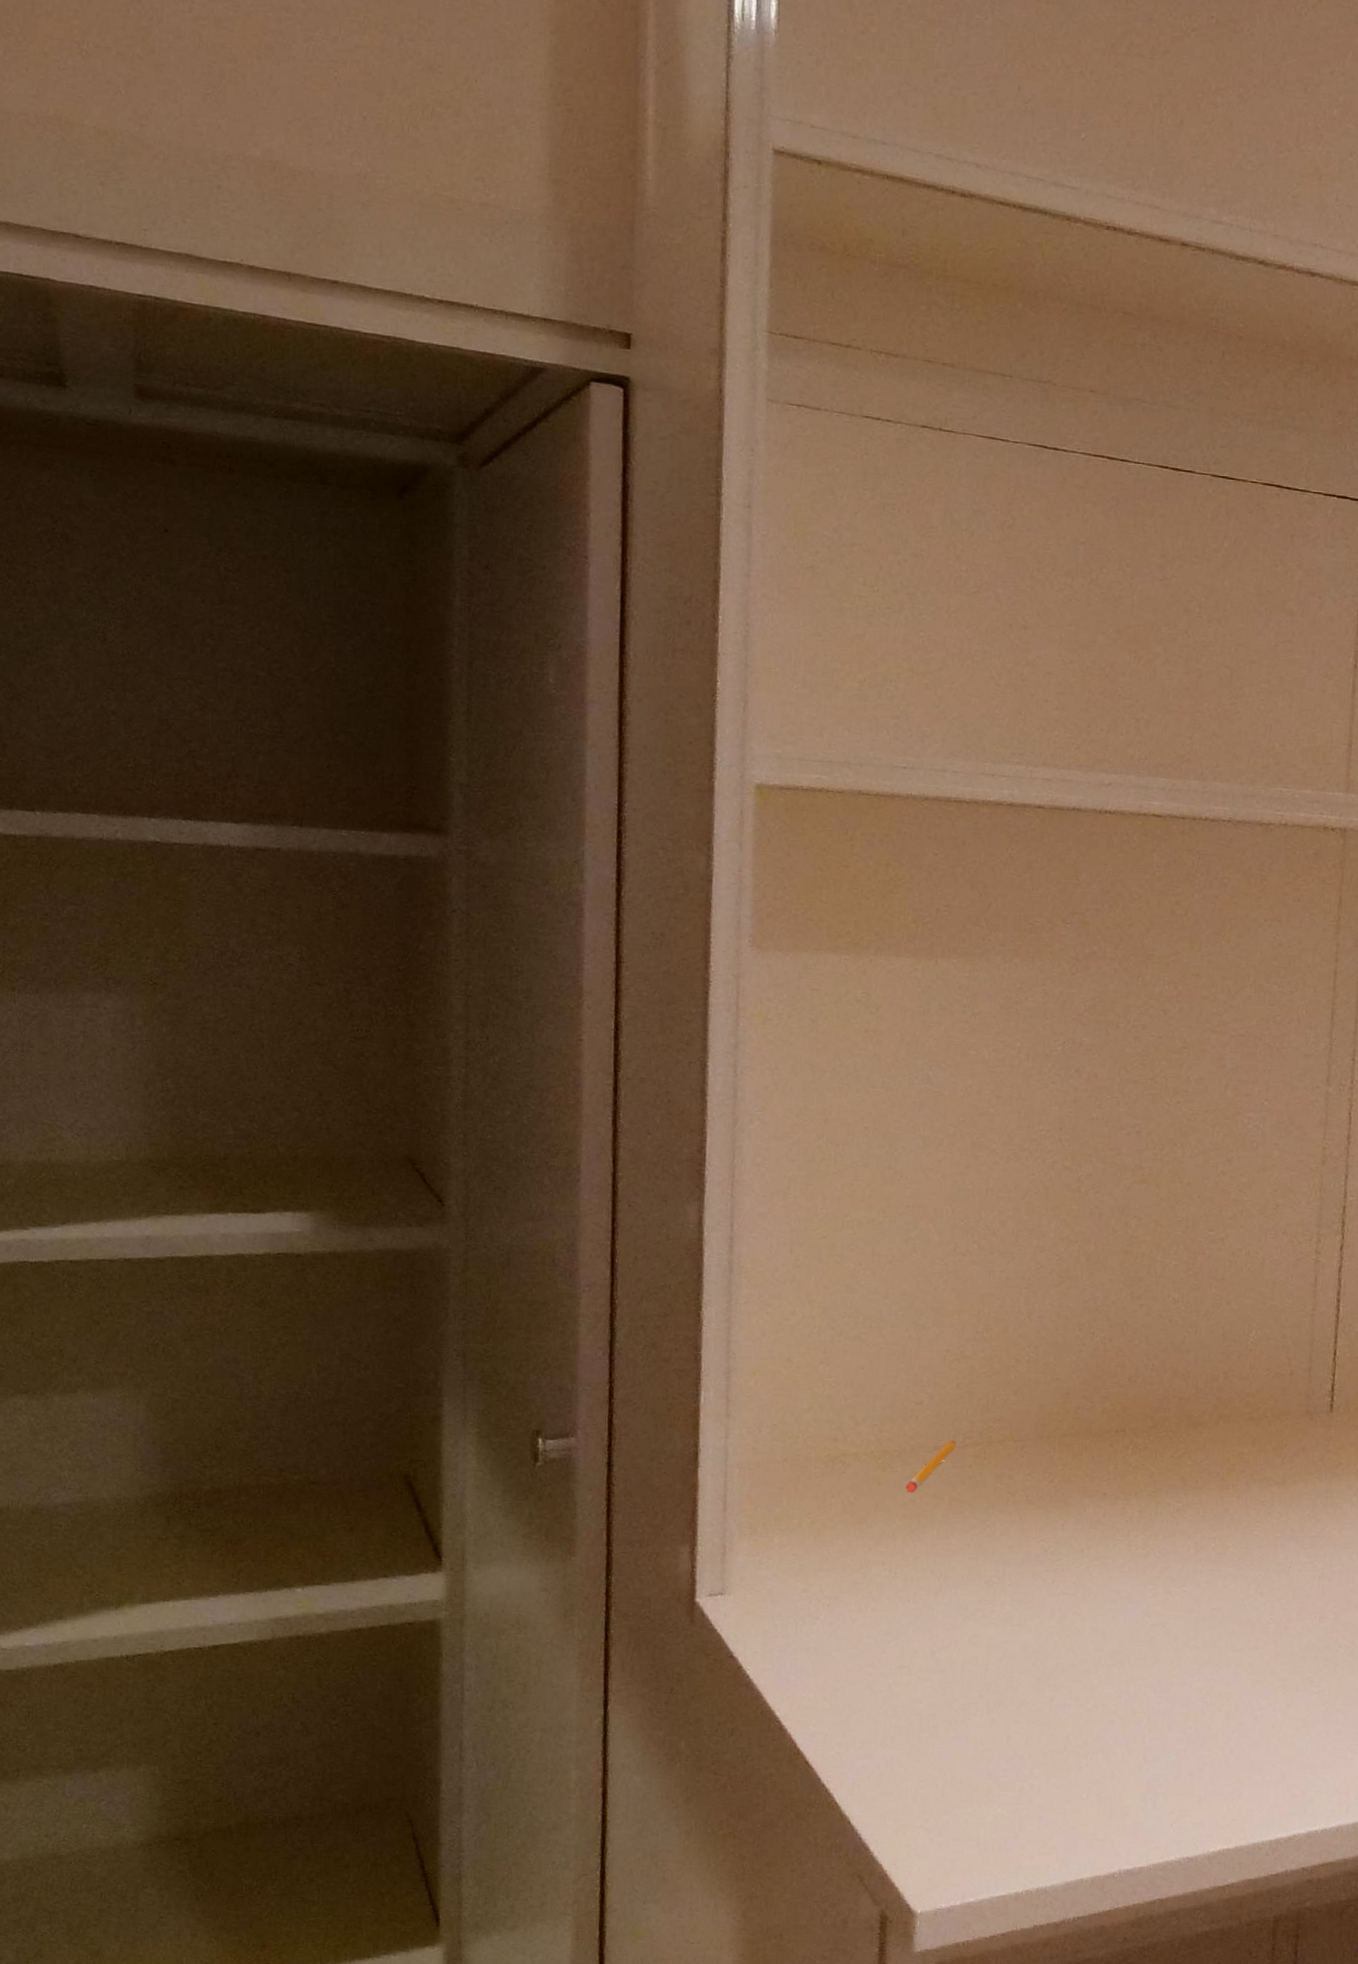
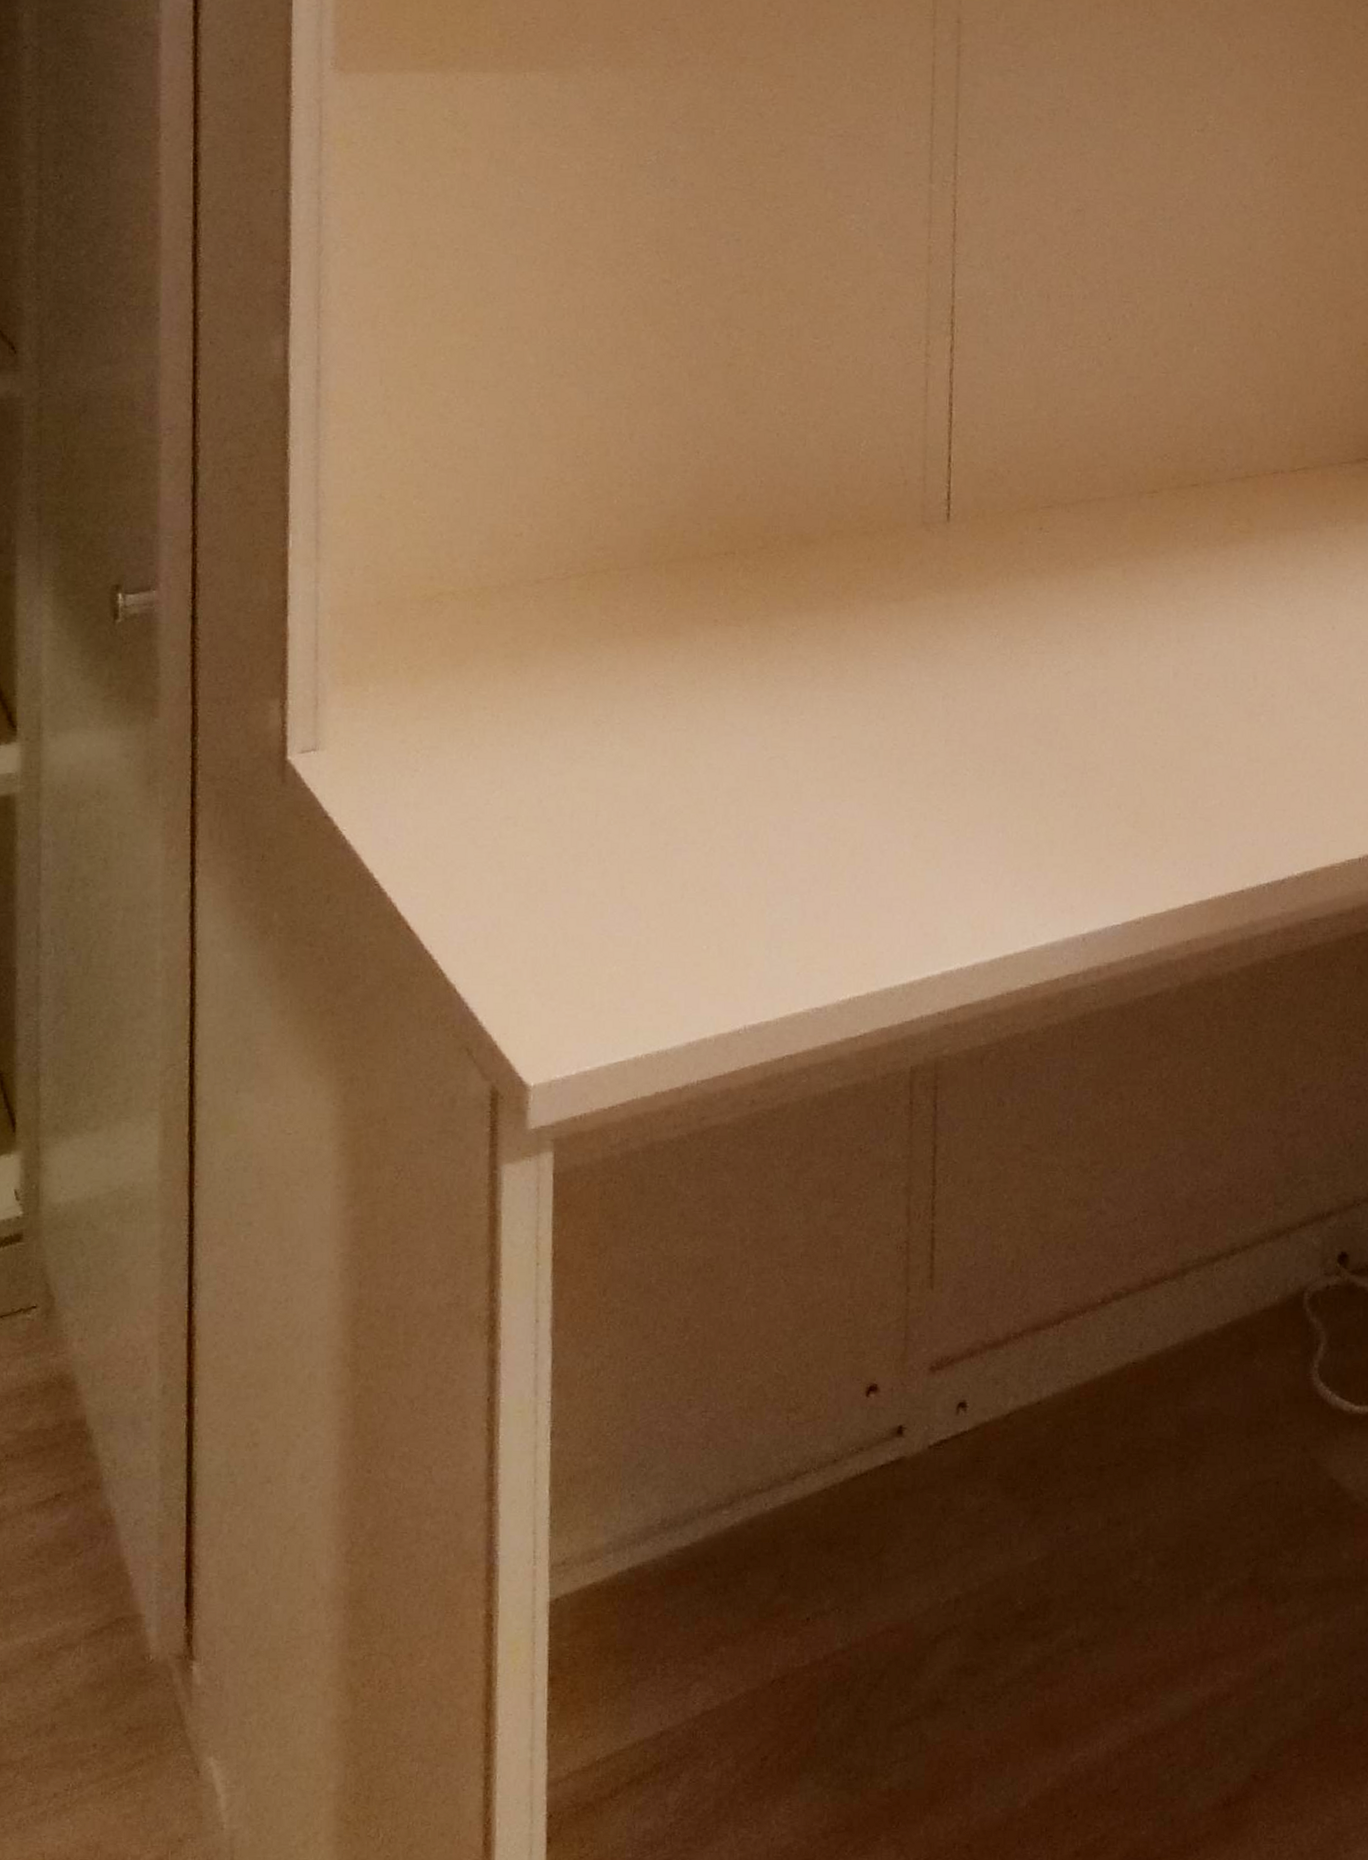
pencil: present [906,1440,957,1493] -> none [507,572,559,630]

